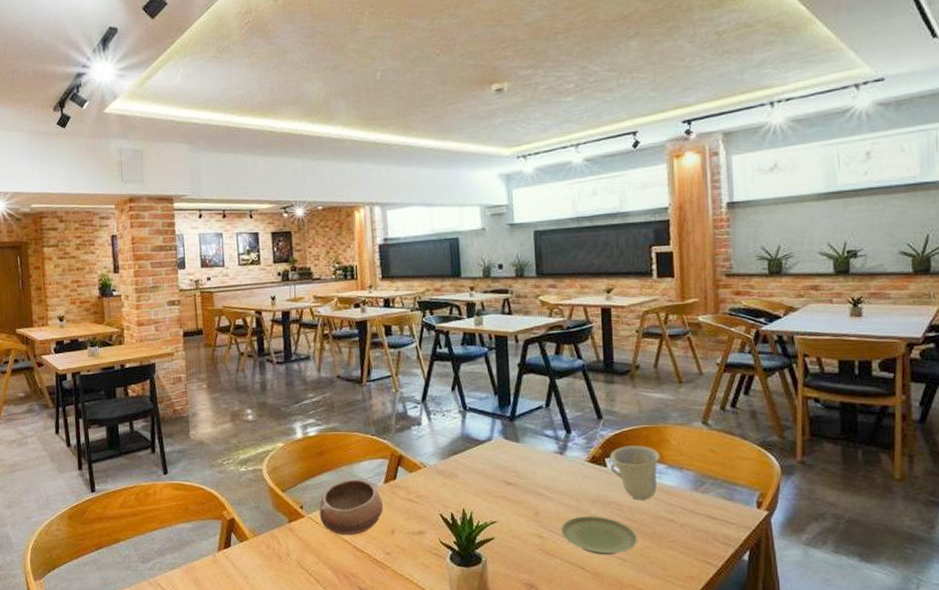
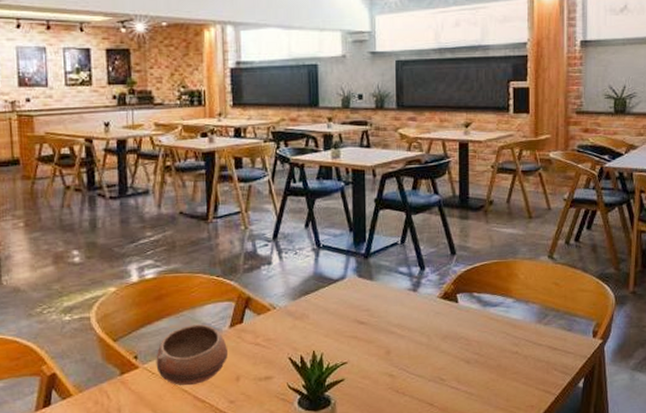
plate: present [560,516,638,555] -> none [411,352,485,391]
cup: present [609,445,661,500] -> none [461,280,509,335]

